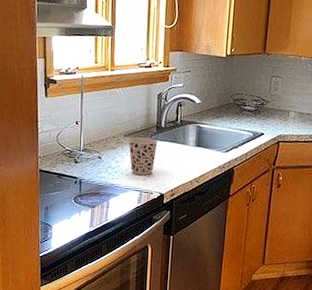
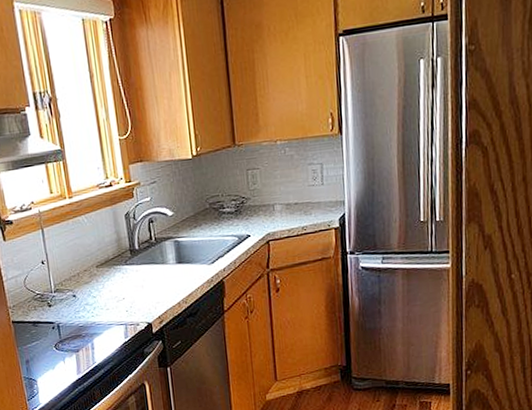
cup: present [128,137,158,175] -> none [102,264,136,307]

